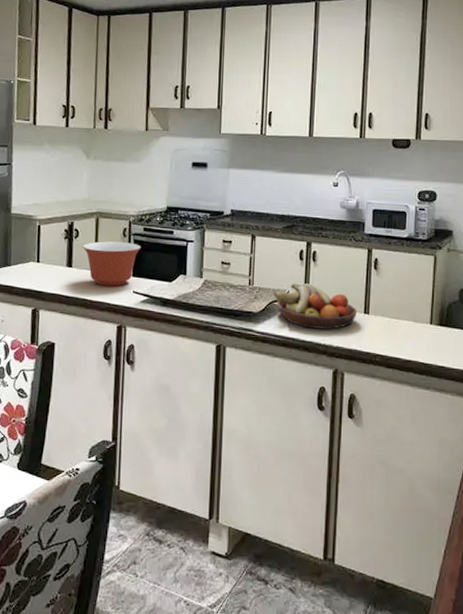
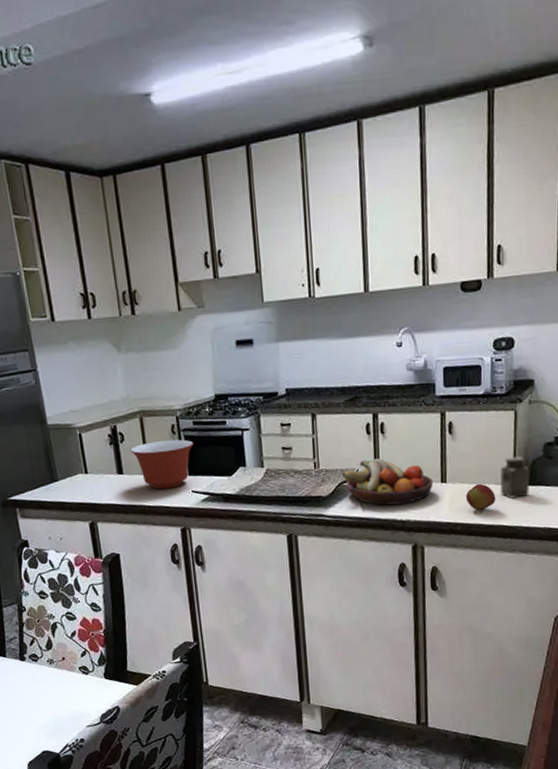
apple: none [386,319,414,346] -> present [465,483,496,511]
salt shaker: none [418,297,446,337] -> present [500,456,530,499]

